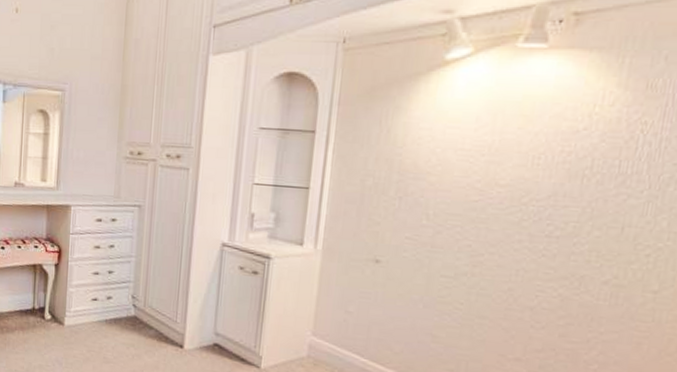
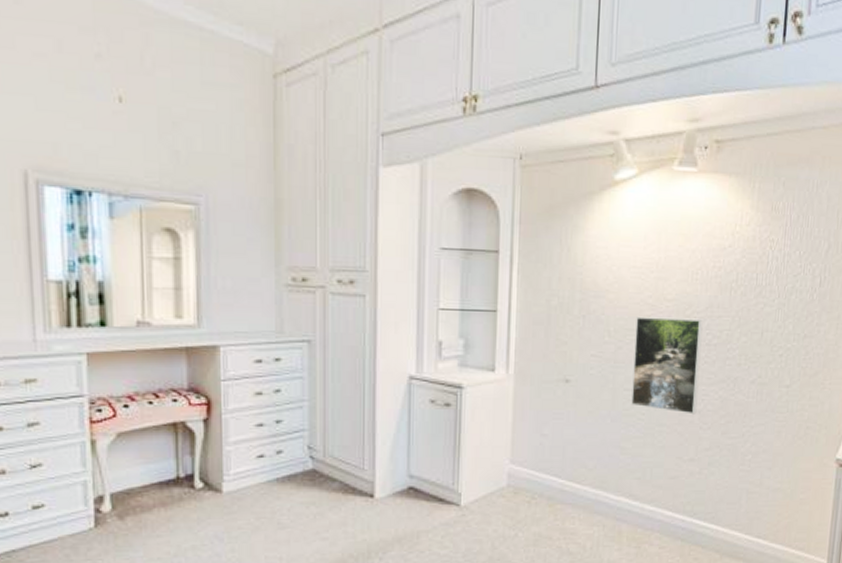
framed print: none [448,201,543,311] -> present [631,316,703,414]

